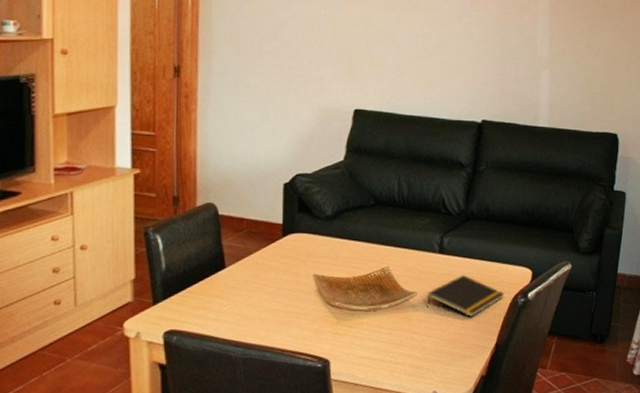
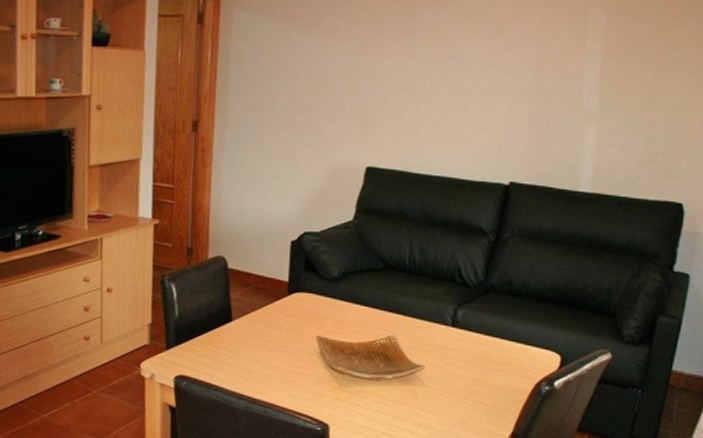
notepad: present [426,274,505,317] -> none [434,352,526,399]

